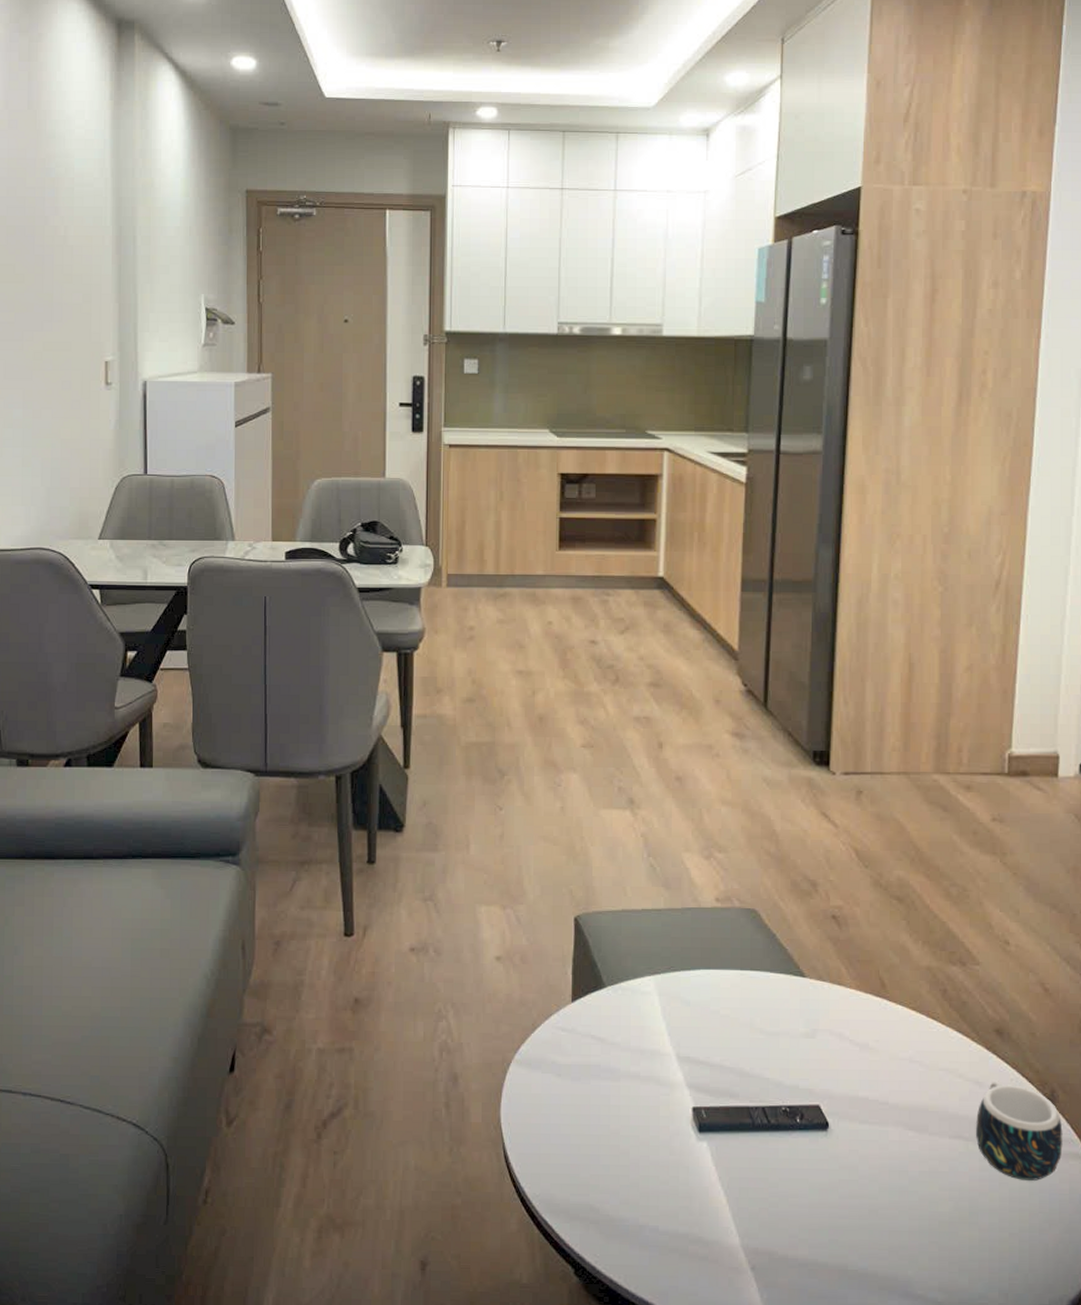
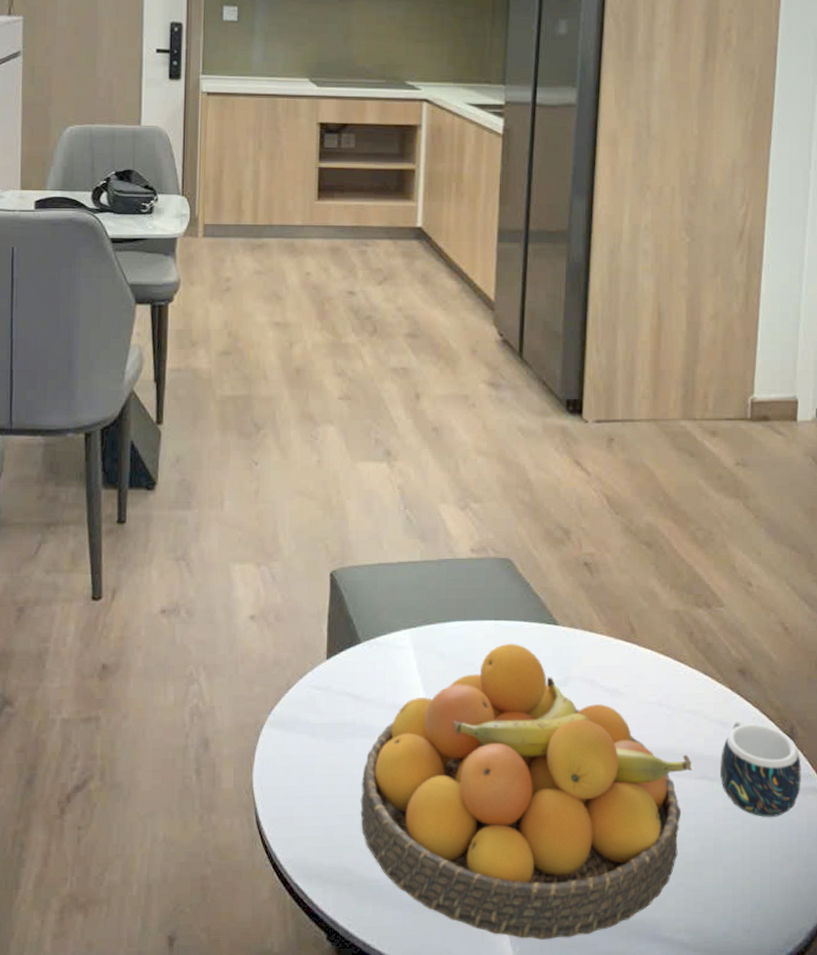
fruit bowl: none [606,994,946,1290] -> present [360,644,692,941]

